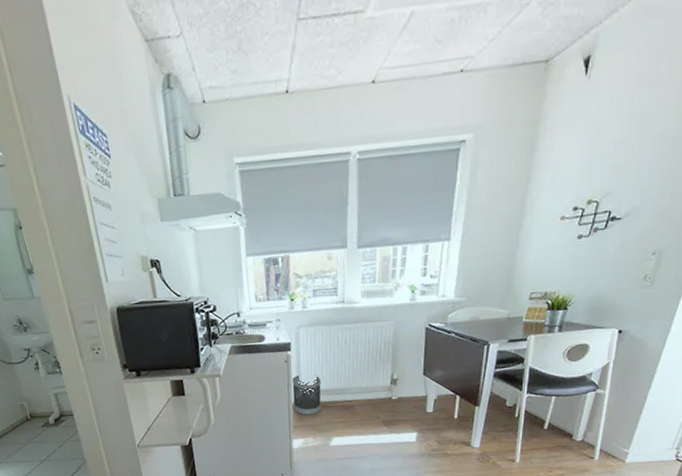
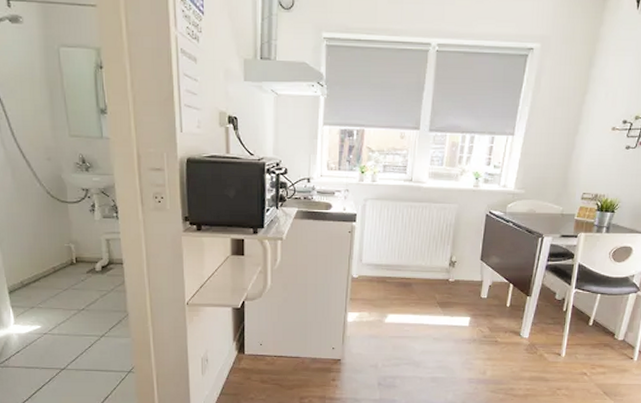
wastebasket: present [292,374,322,416] -> none [352,246,382,289]

